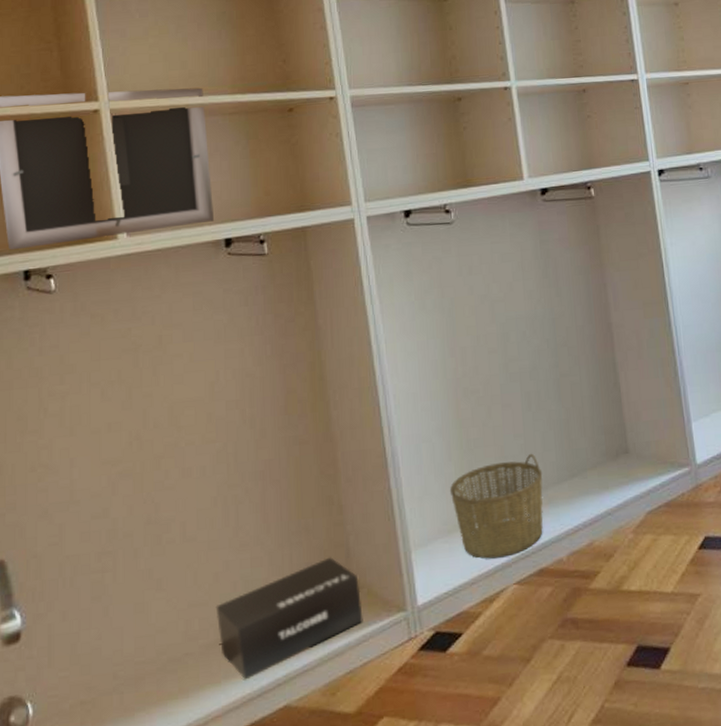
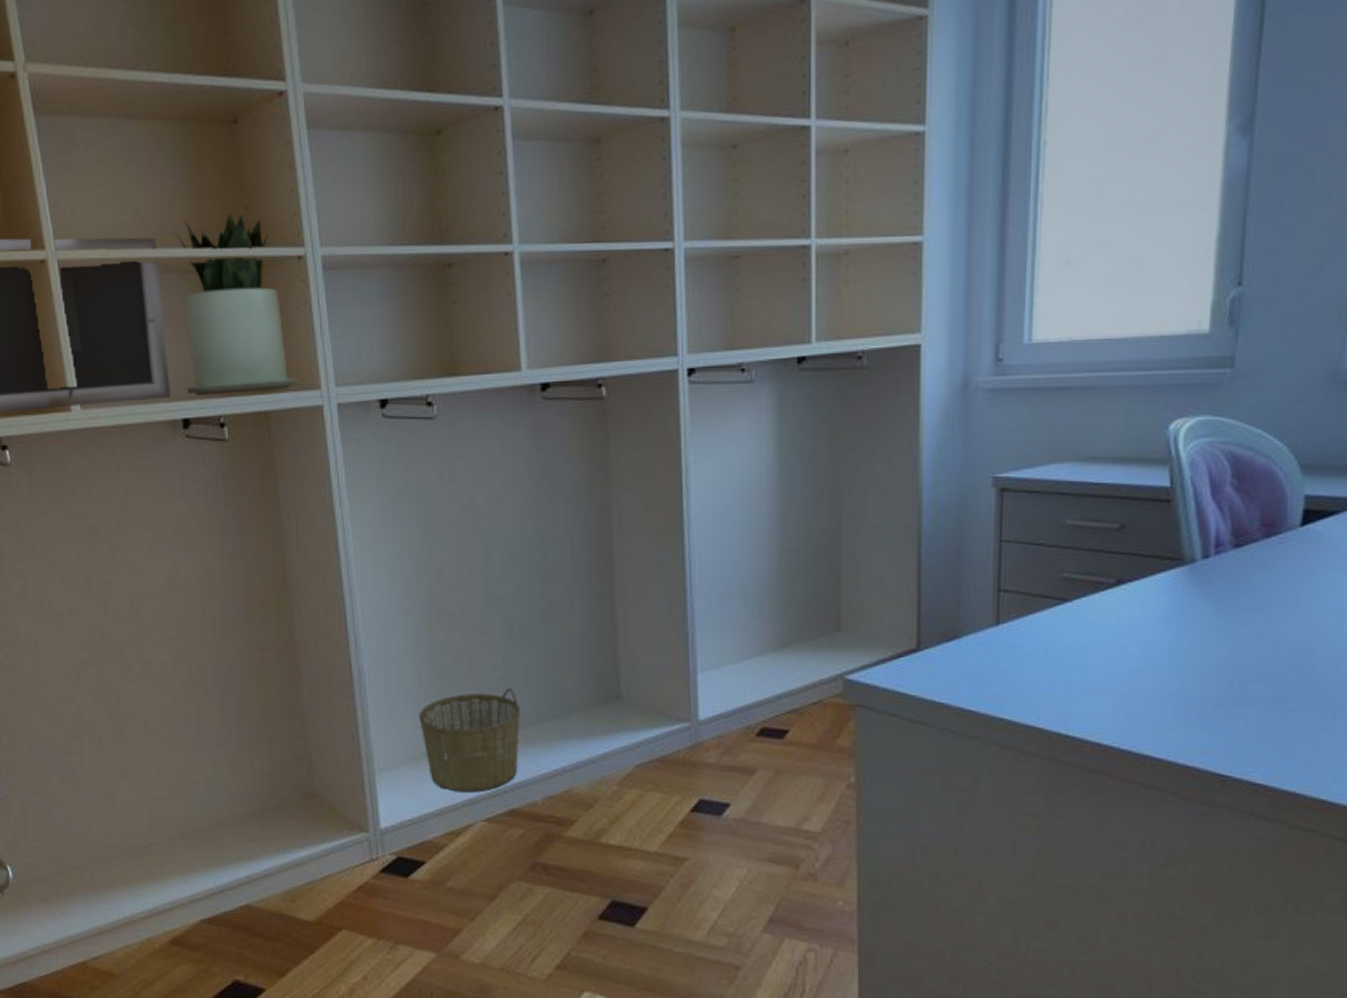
box: present [215,557,363,680] -> none [178,769,324,875]
planter: none [219,64,332,218] -> present [174,212,299,396]

